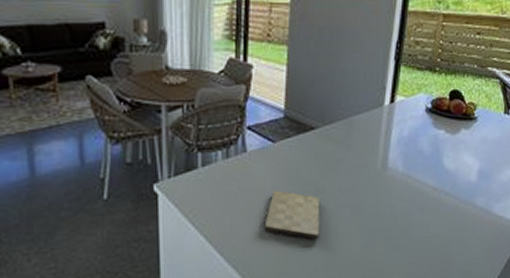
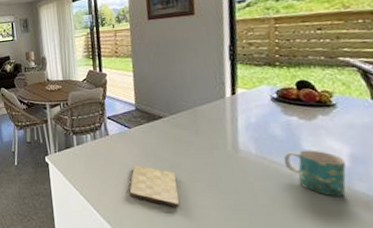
mug: none [425,166,473,214] -> present [283,150,346,197]

